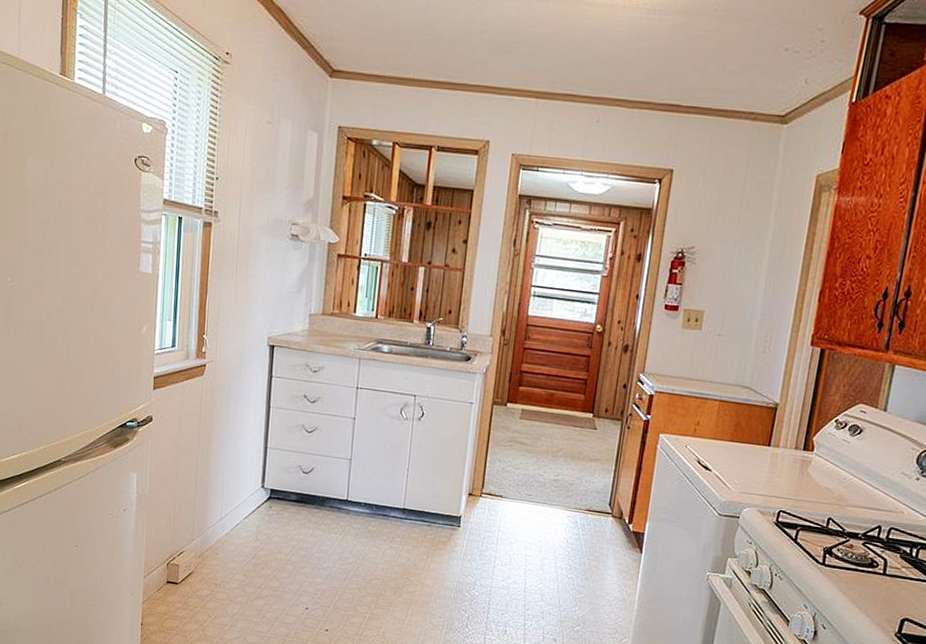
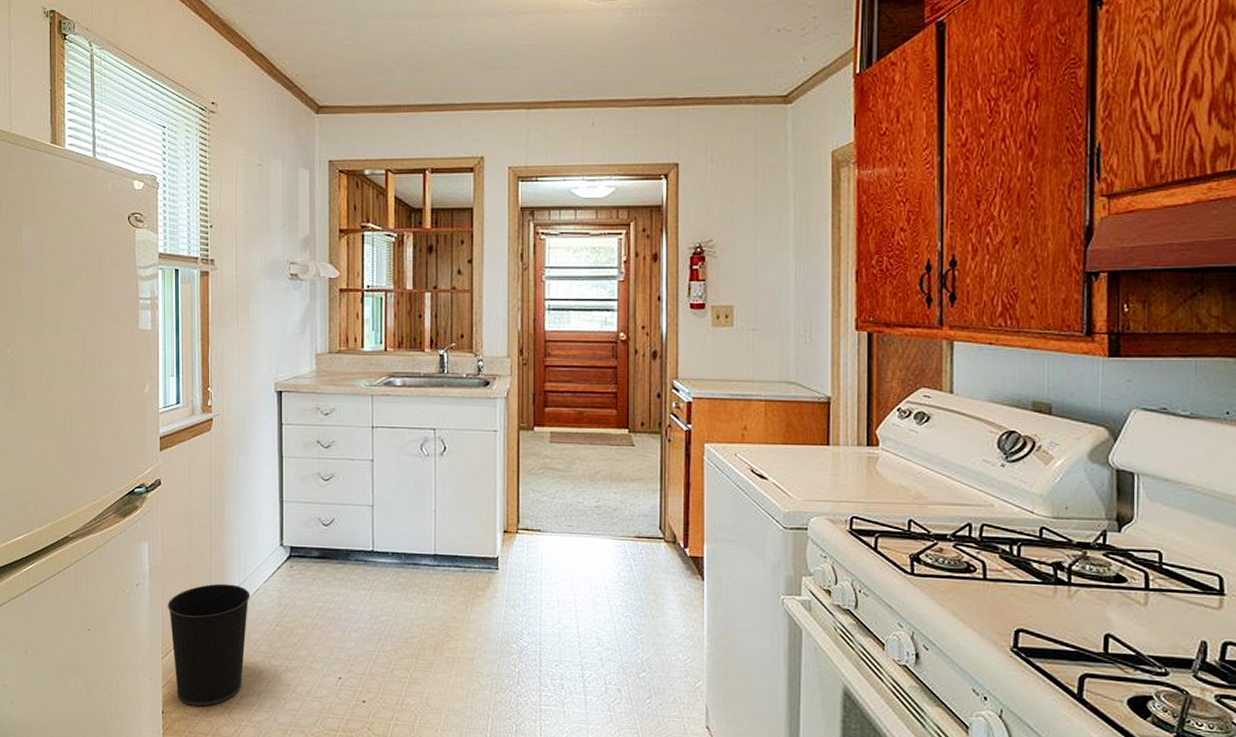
wastebasket: none [152,515,231,623] -> present [167,583,251,707]

